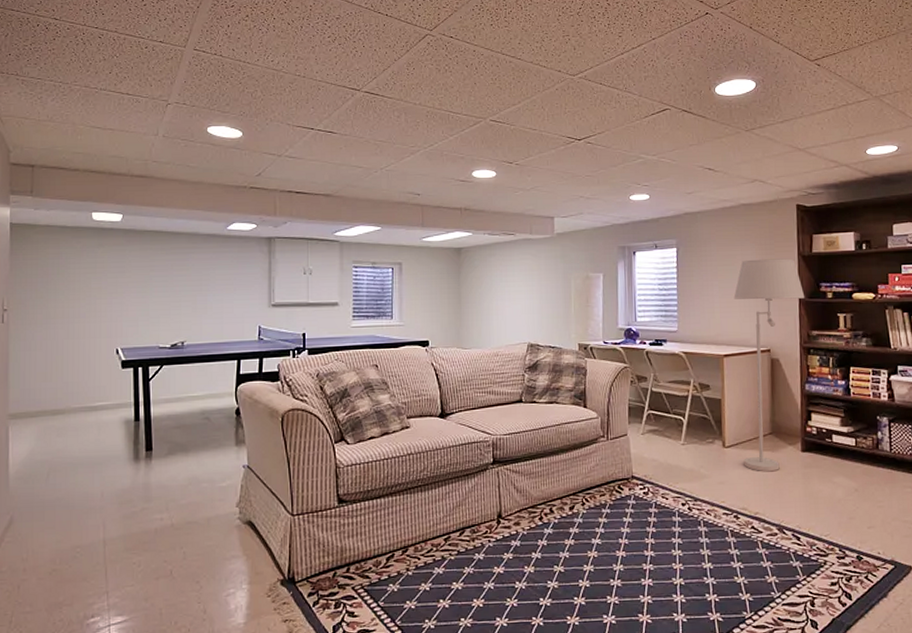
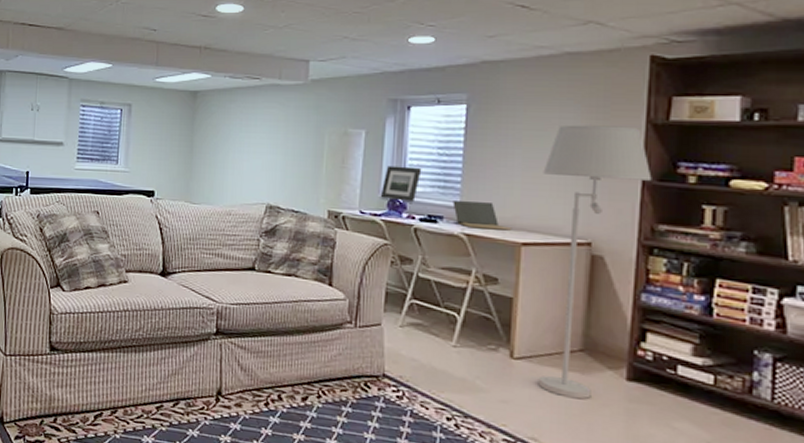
picture frame: none [618,301,648,330] -> present [380,165,422,202]
laptop: none [672,325,716,347] -> present [452,201,512,231]

